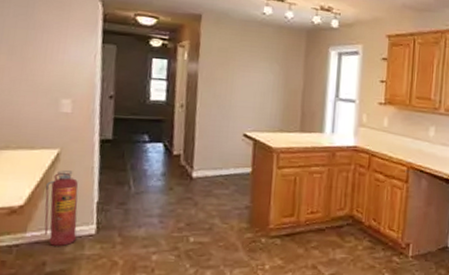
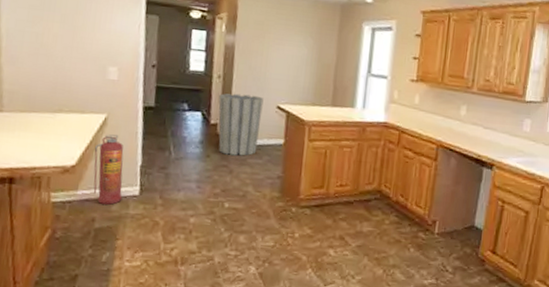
trash can: none [181,122,229,187] -> present [218,93,264,156]

